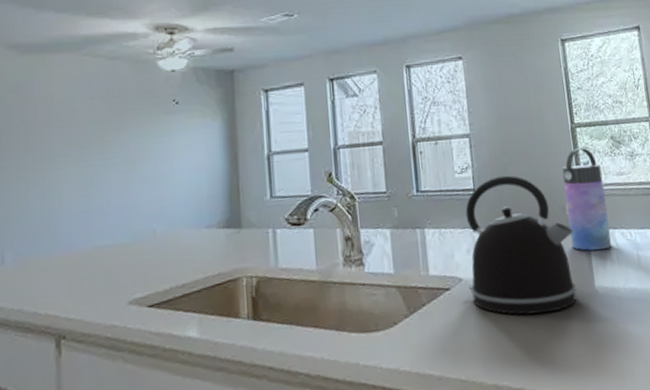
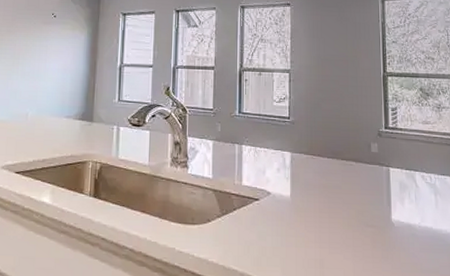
kettle: present [465,175,577,315] -> none [276,109,376,236]
water bottle: present [562,148,611,251] -> none [371,94,411,187]

